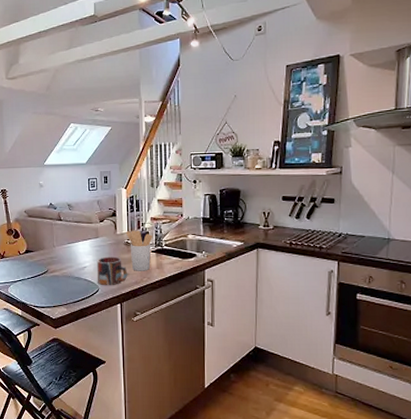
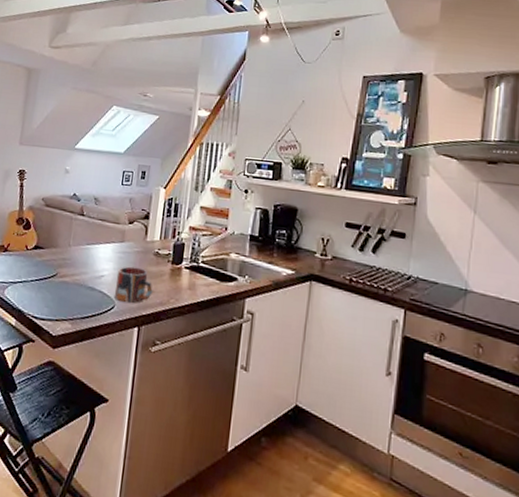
utensil holder: present [126,230,153,271] -> none [157,238,189,291]

